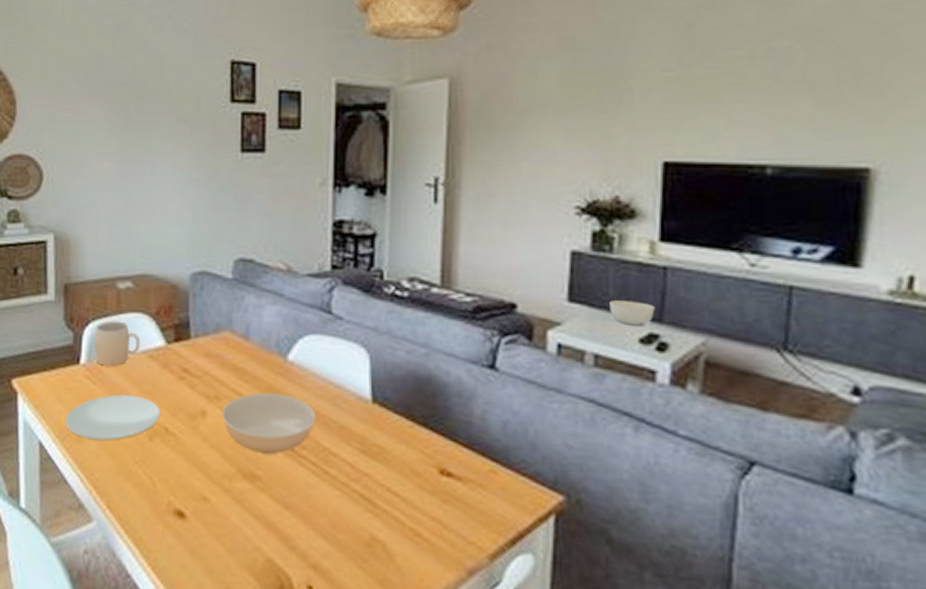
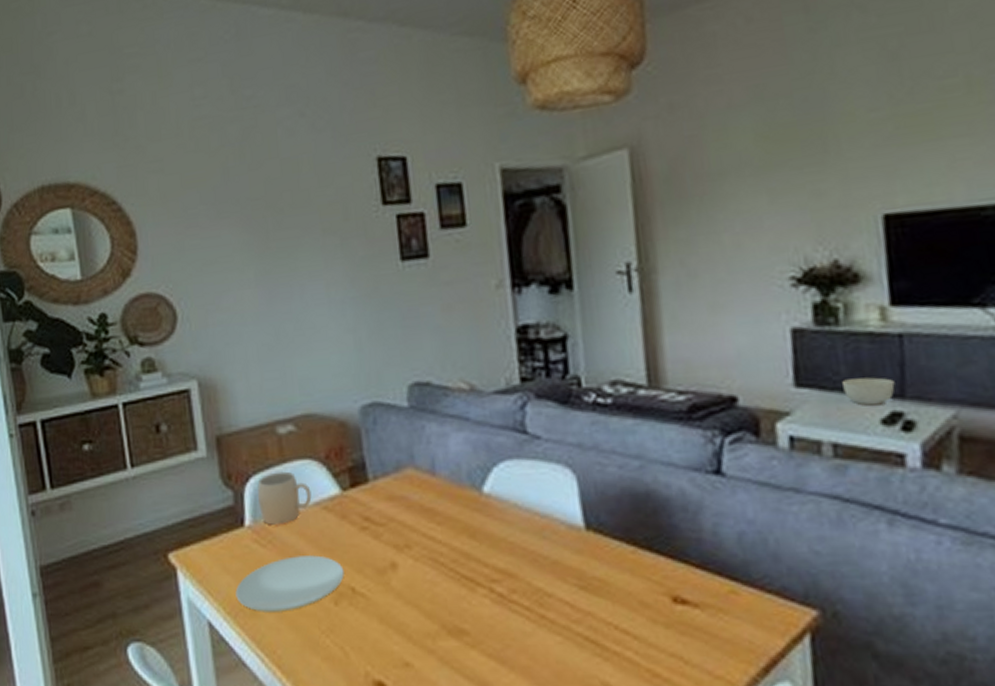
bowl: present [222,392,316,454] -> none [414,532,524,603]

